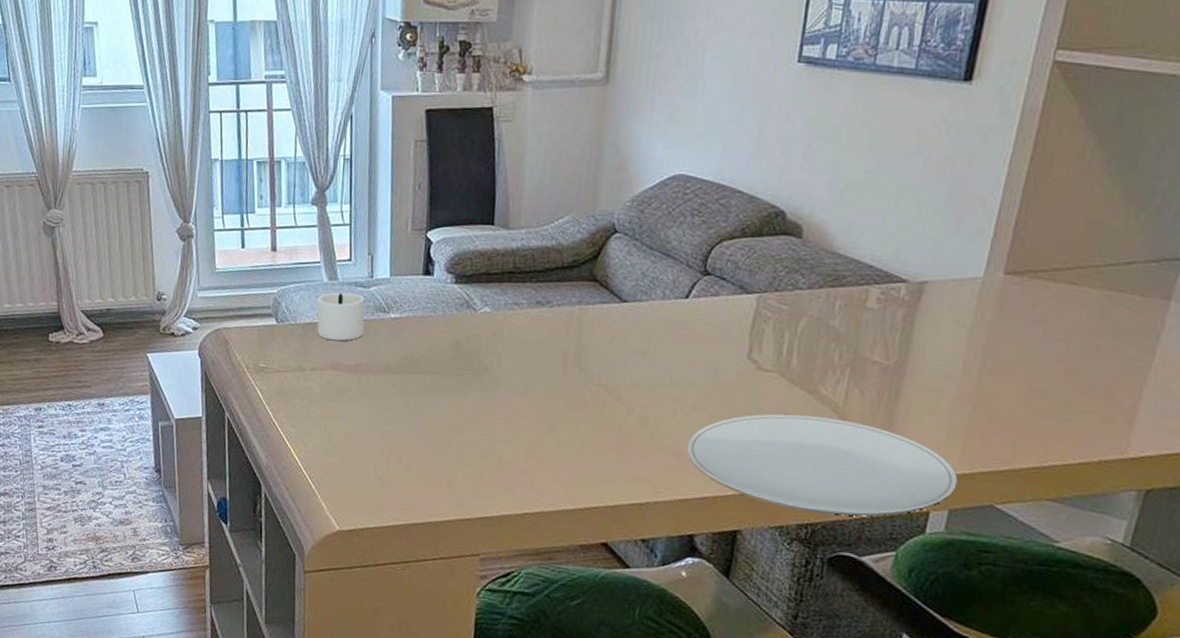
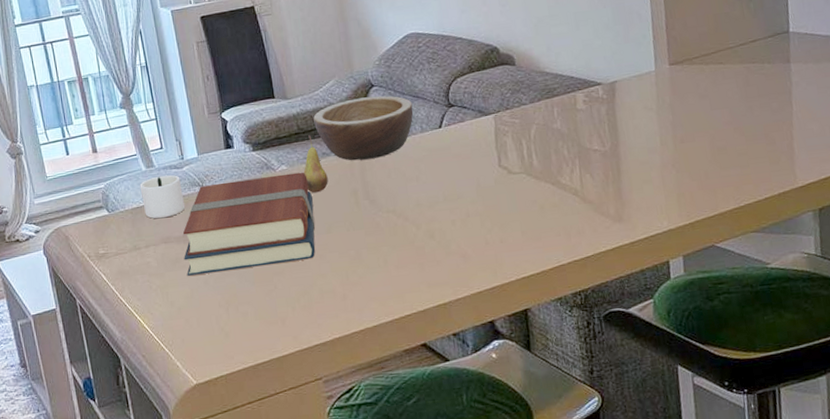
books: none [351,313,514,421] -> present [182,172,316,276]
fruit: none [509,277,537,347] -> present [303,135,328,193]
bowl: none [534,243,660,320] -> present [313,95,414,161]
plate: present [687,414,958,517] -> none [470,200,683,282]

